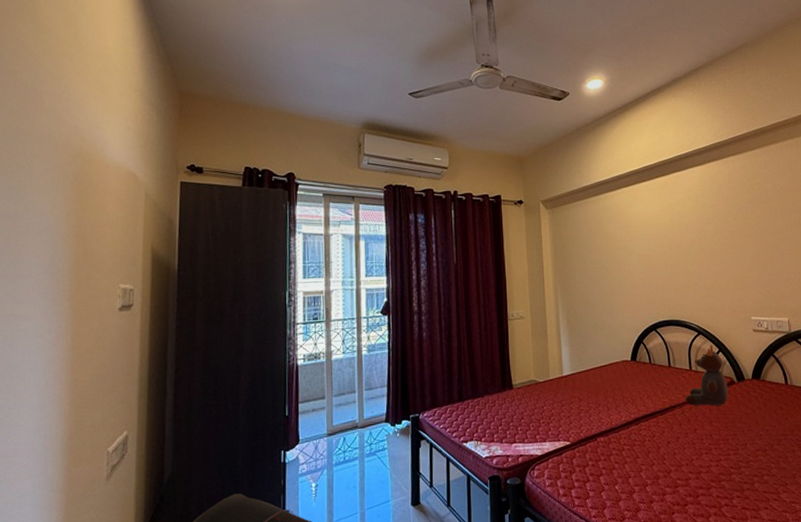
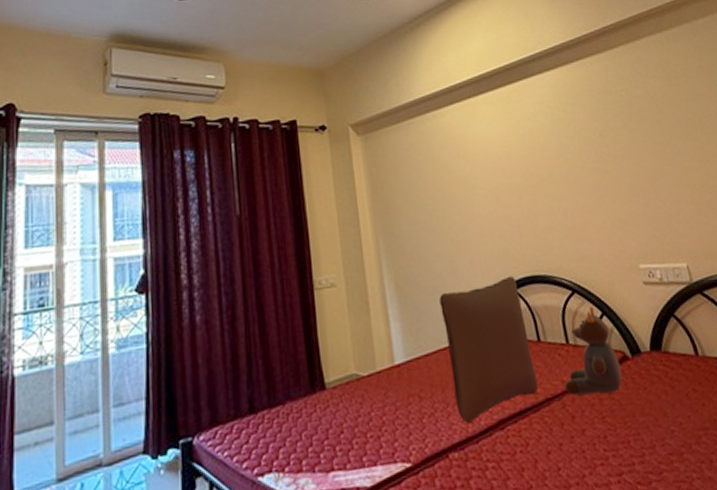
pillow: none [599,319,666,419] -> present [439,275,539,423]

